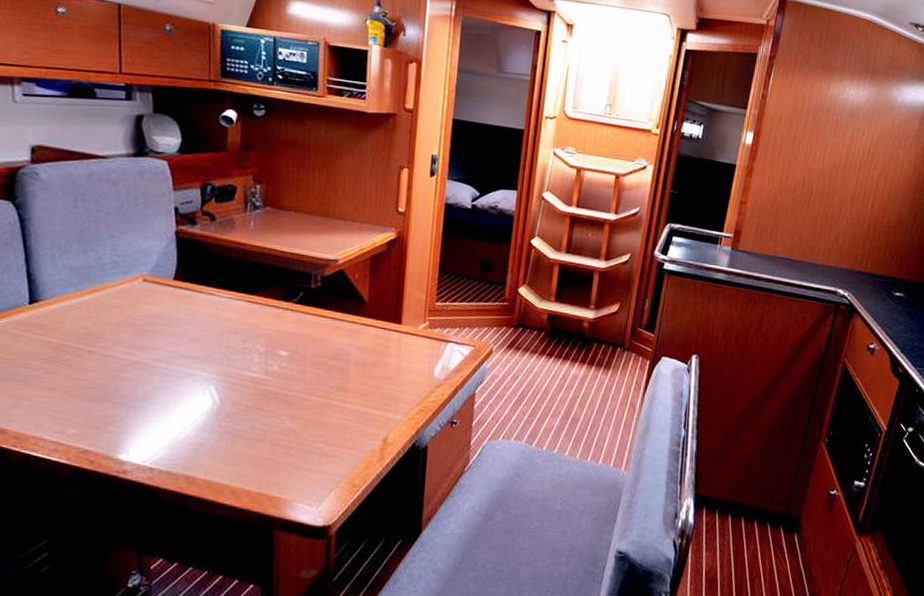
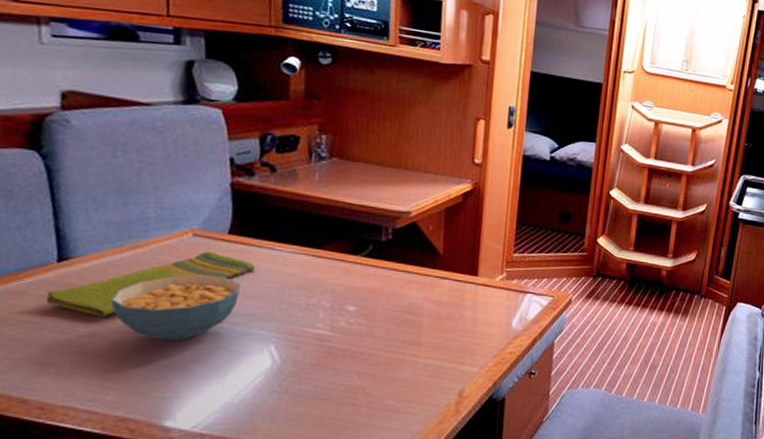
dish towel: none [20,296,198,355] -> present [46,251,256,317]
cereal bowl: none [74,318,184,380] -> present [111,274,240,341]

